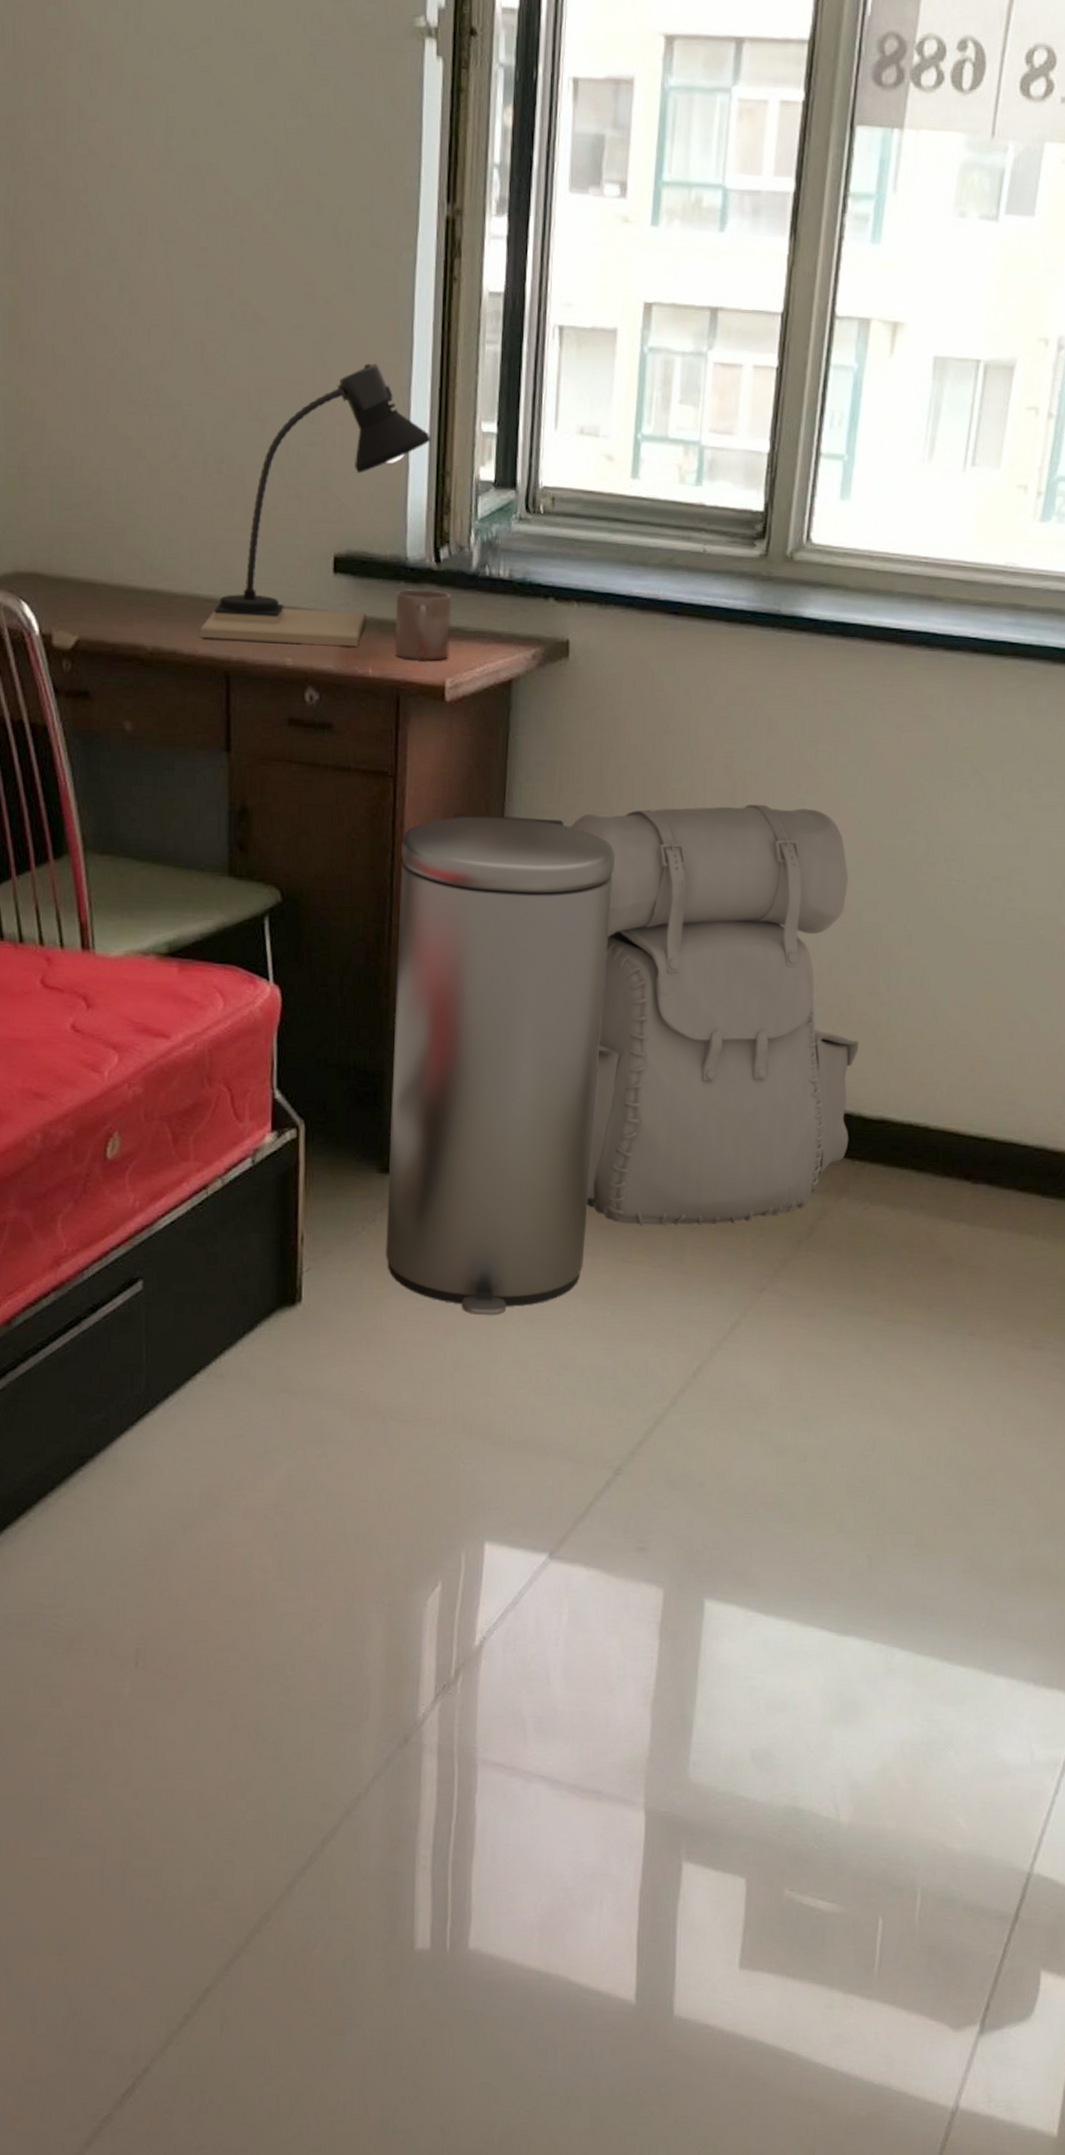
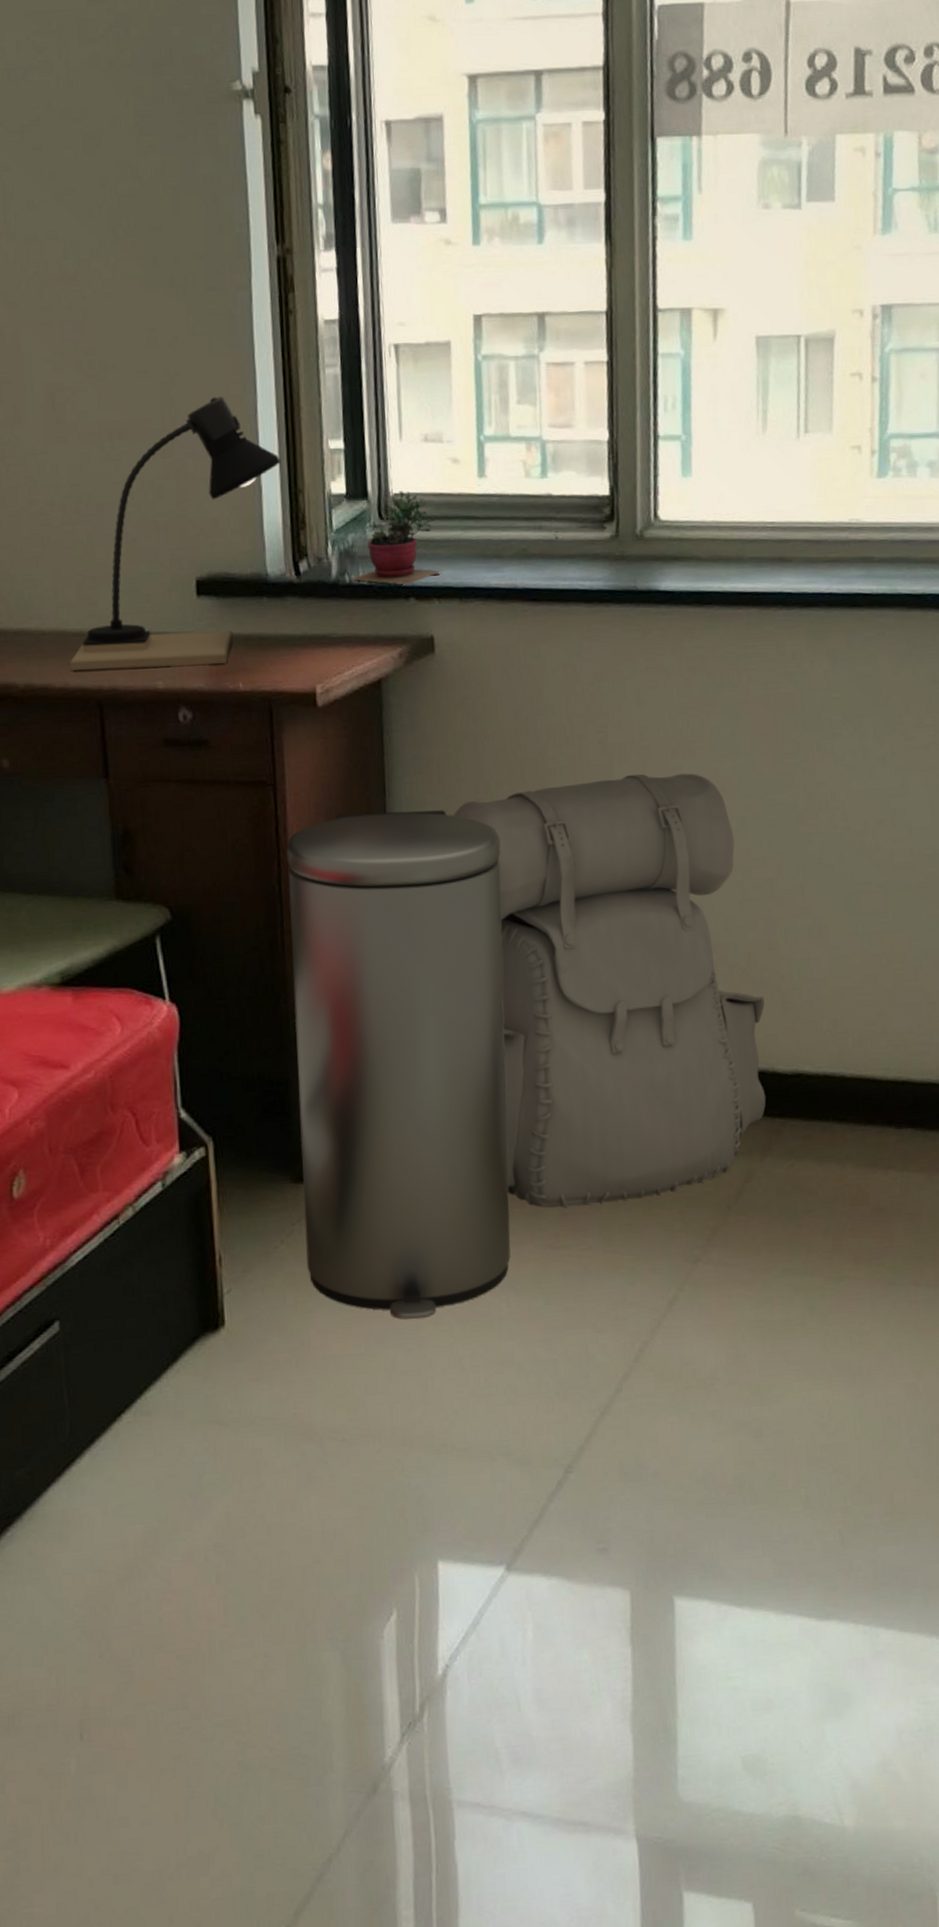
mug: present [395,589,452,662] -> none [259,601,318,671]
succulent plant: none [492,484,586,584] -> present [351,491,443,585]

